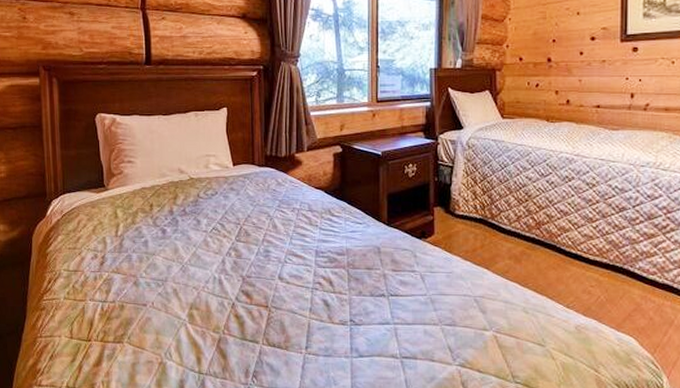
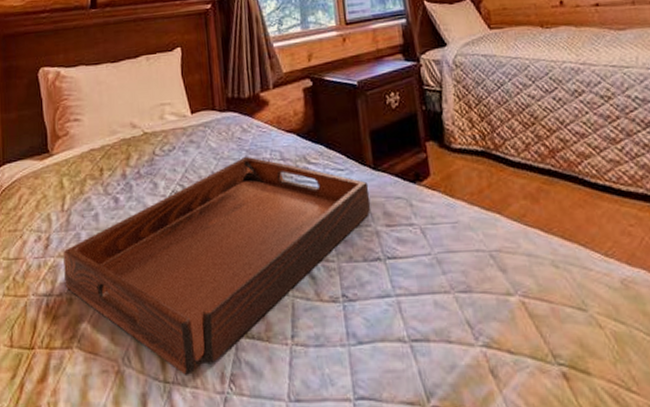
serving tray: none [116,205,382,369] -> present [63,156,371,375]

